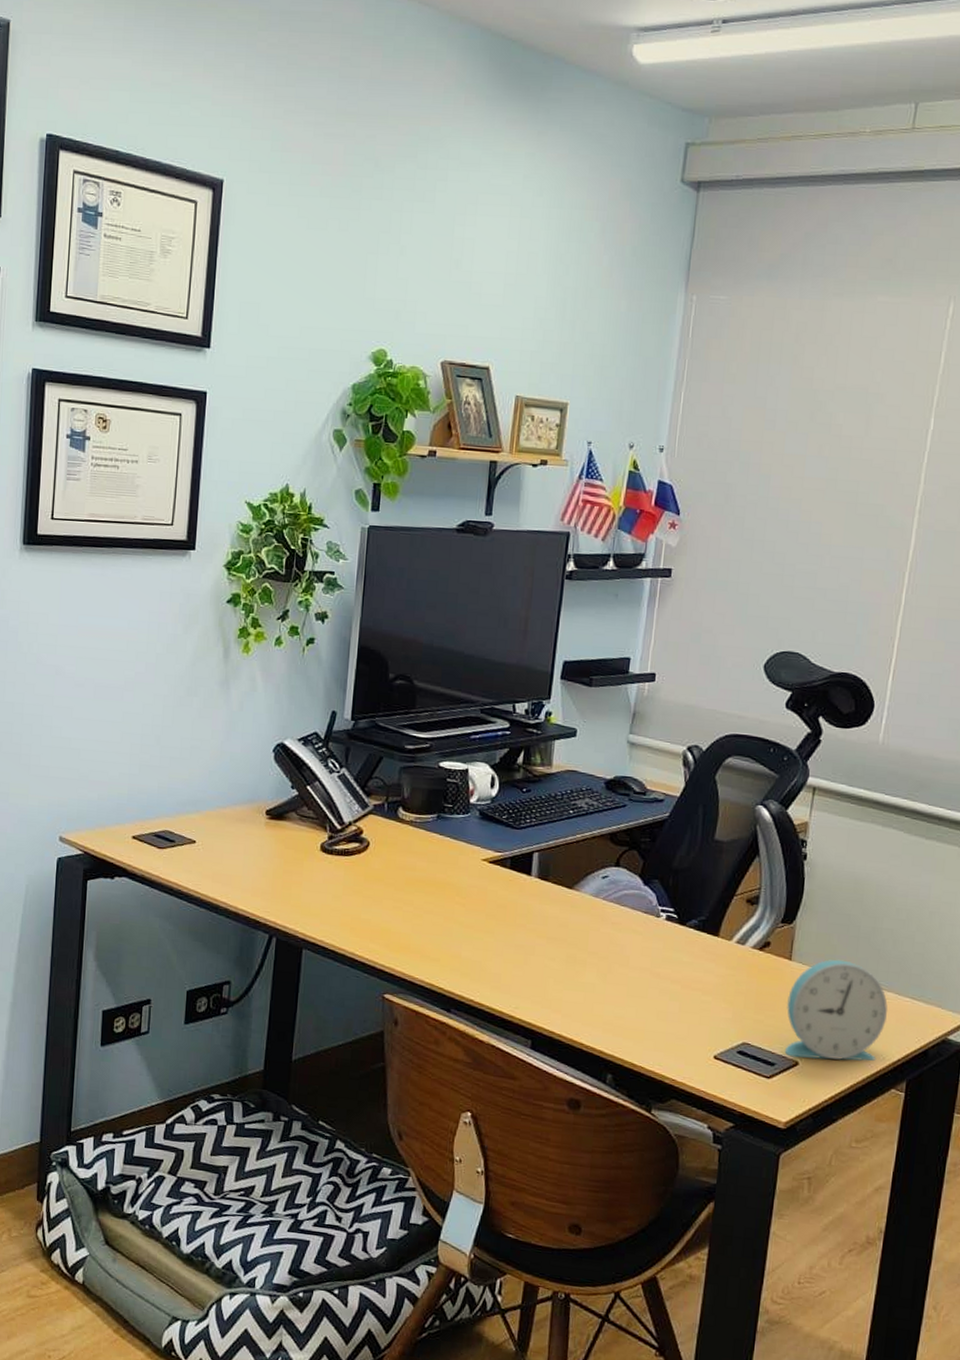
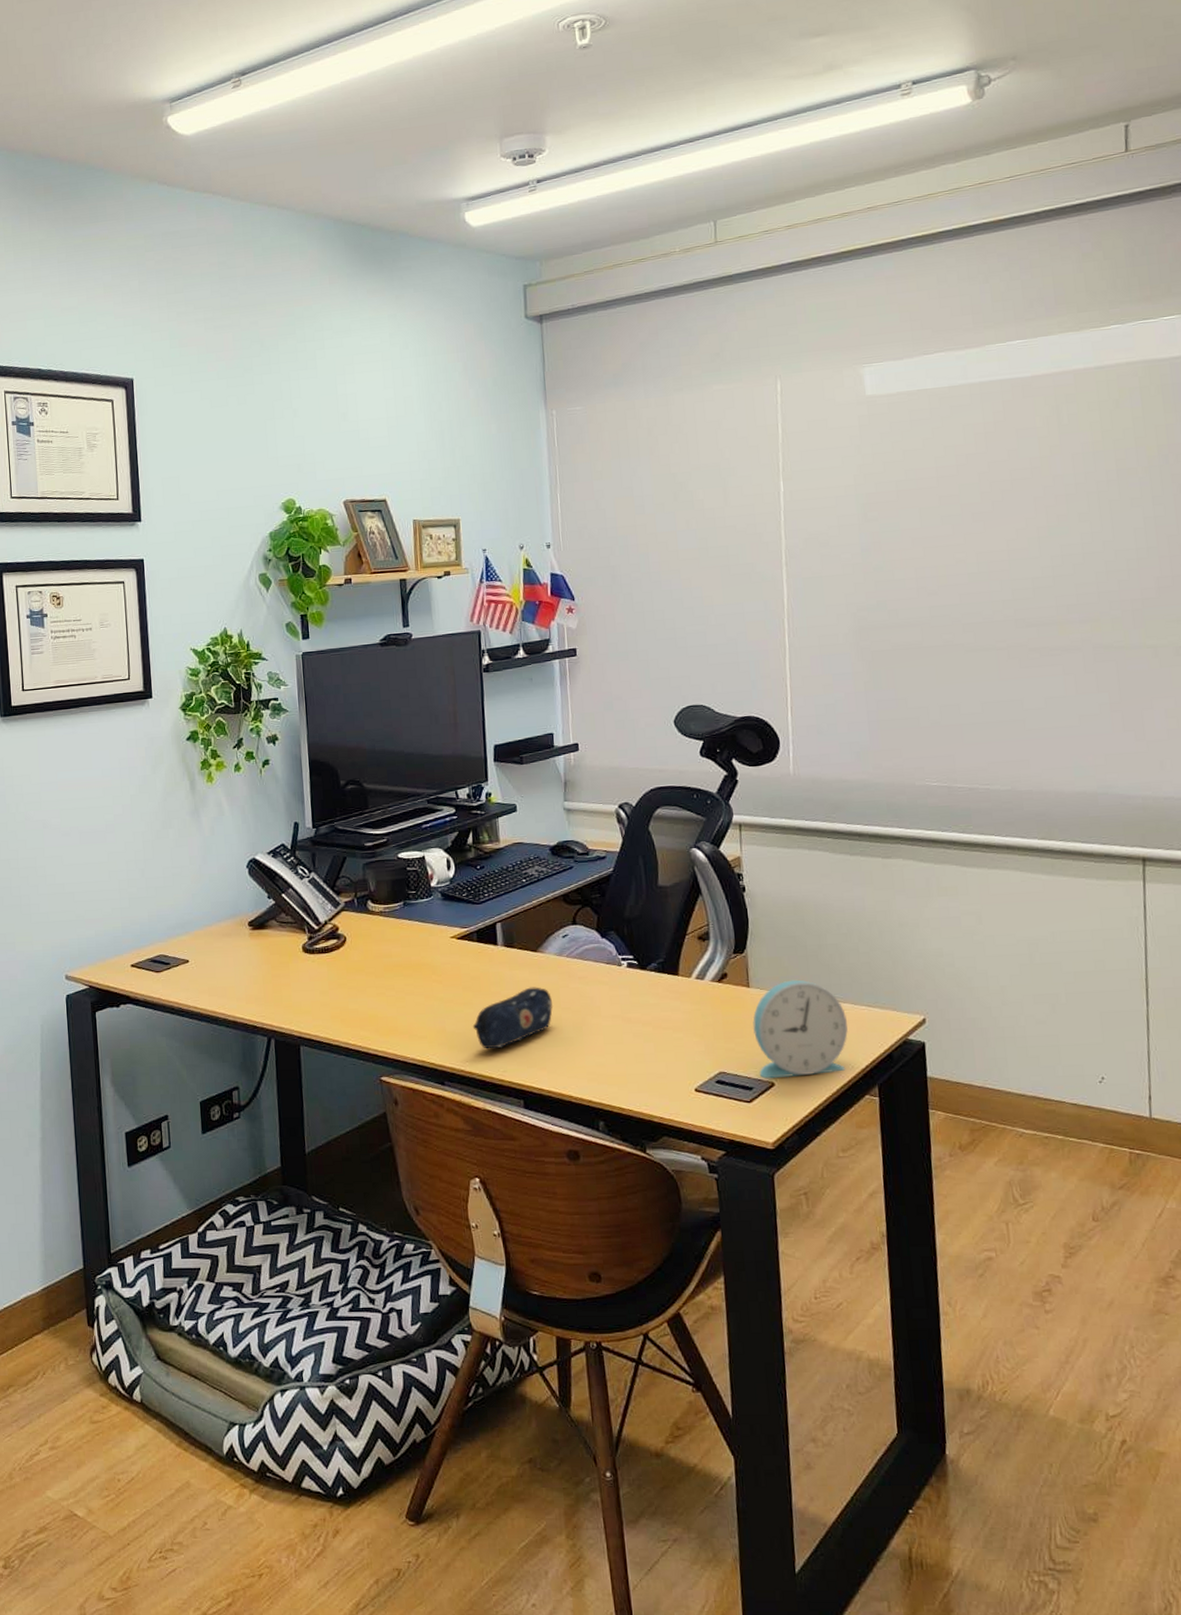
pencil case: none [490,925,580,984] -> present [472,987,554,1049]

